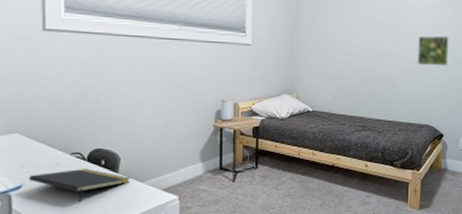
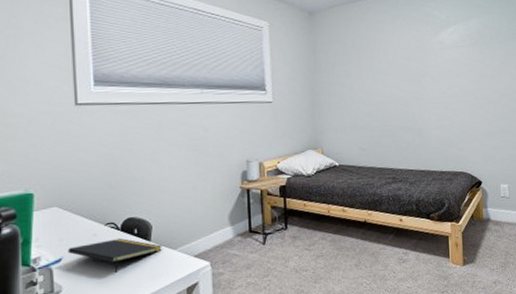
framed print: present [416,35,449,66] -> none [444,75,480,109]

